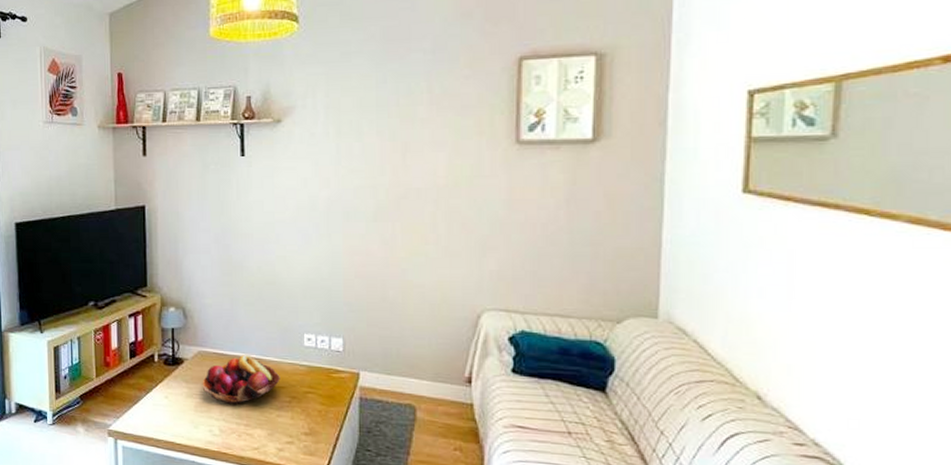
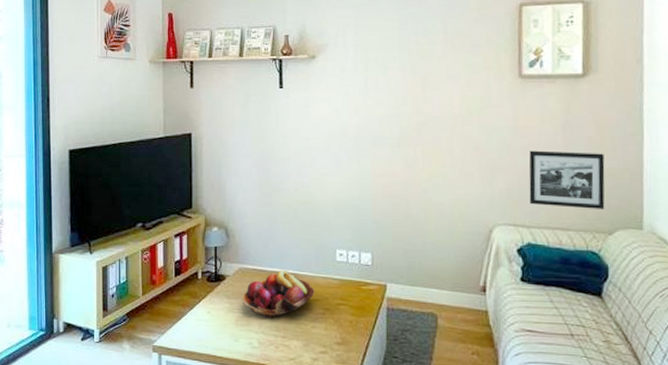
picture frame: none [524,227,615,294] -> present [529,150,605,209]

